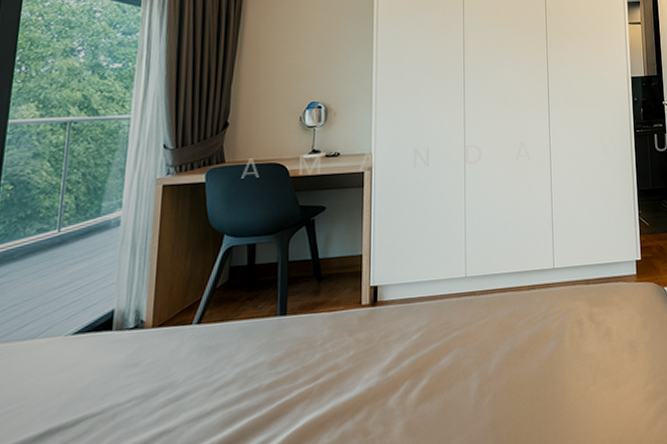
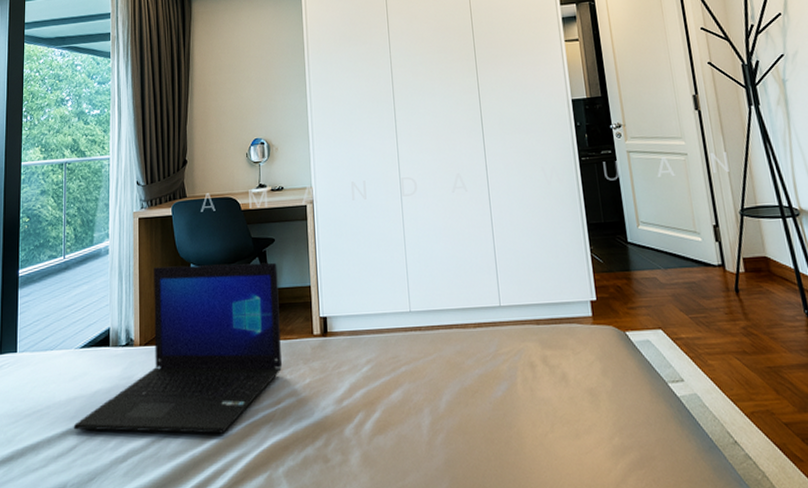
laptop: none [54,231,327,430] -> present [73,262,283,434]

